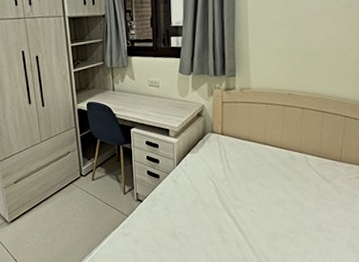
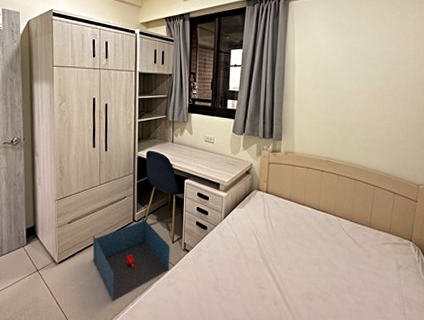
storage bin: none [41,171,124,254] -> present [92,217,170,301]

